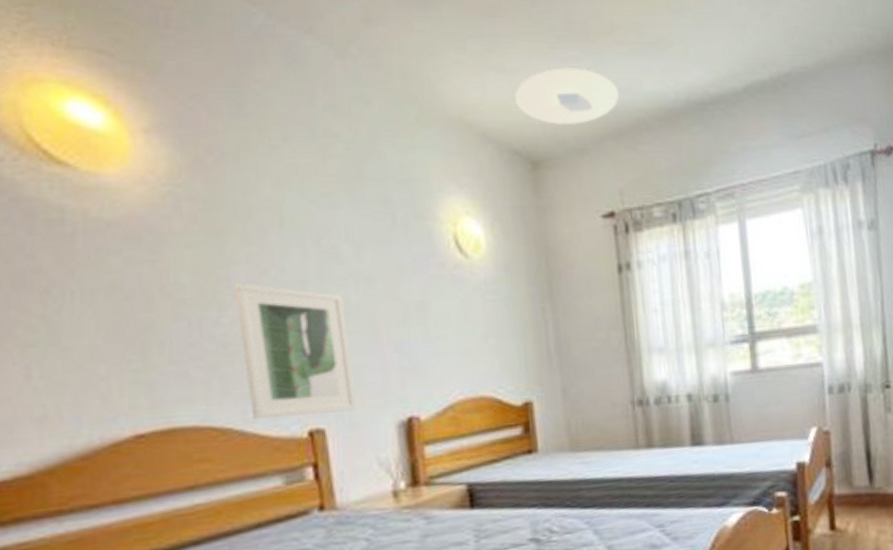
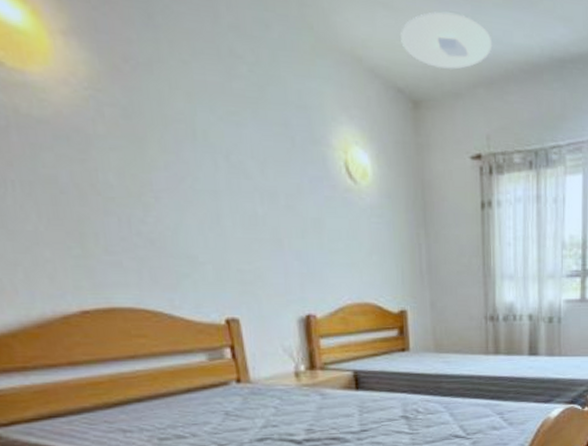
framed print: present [235,282,357,420] -> none [157,187,265,307]

